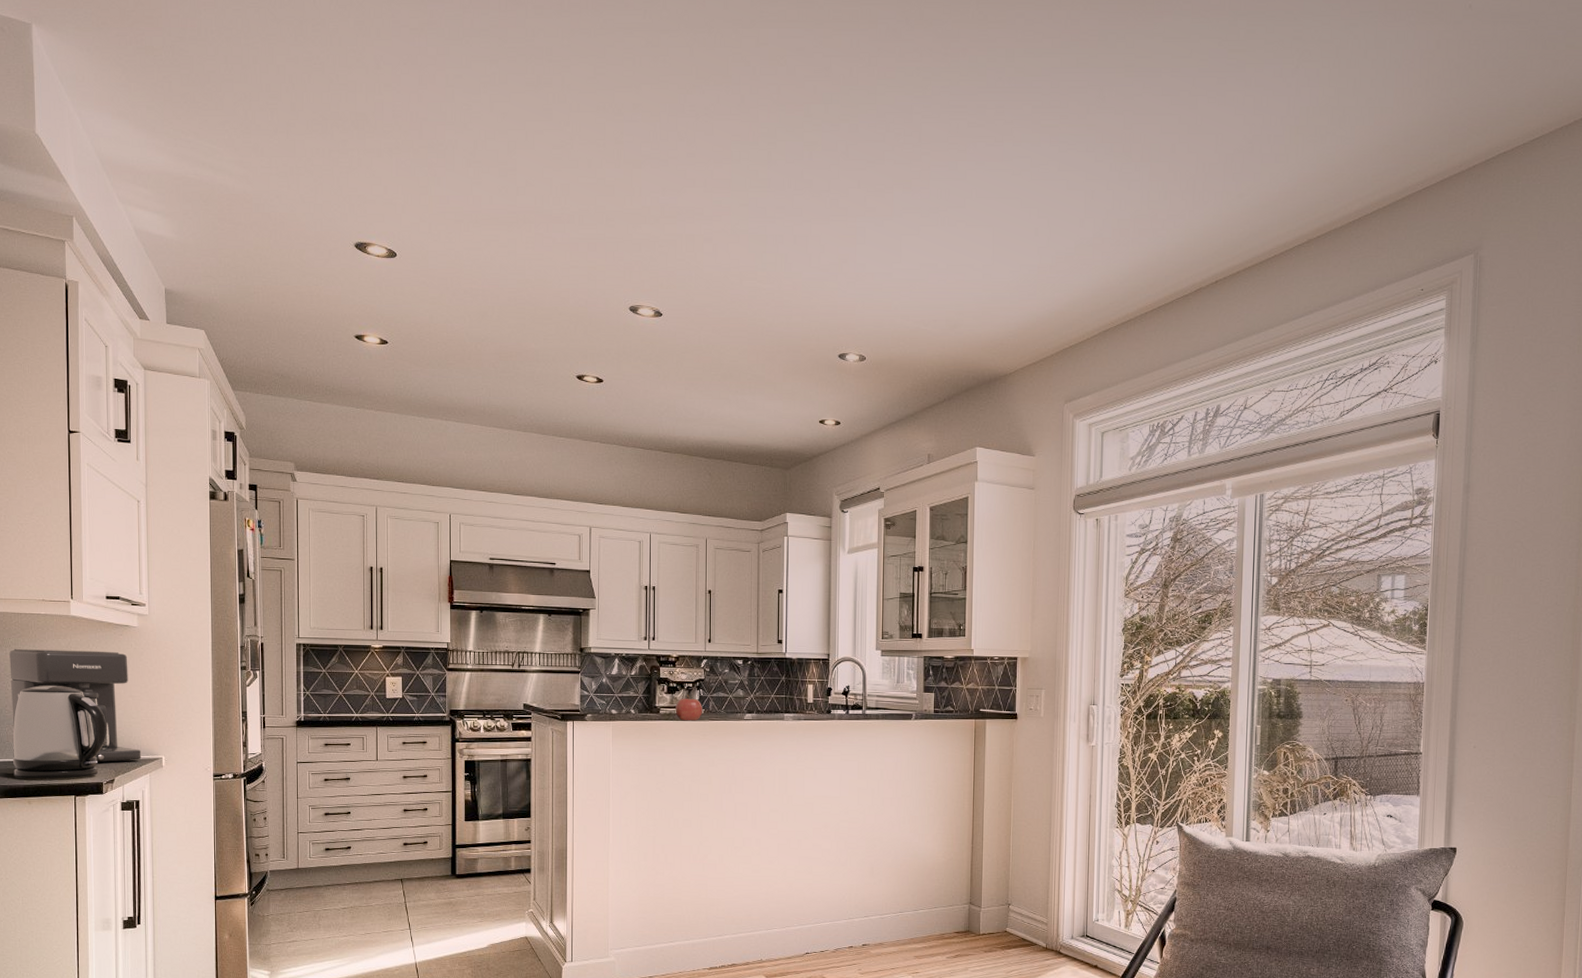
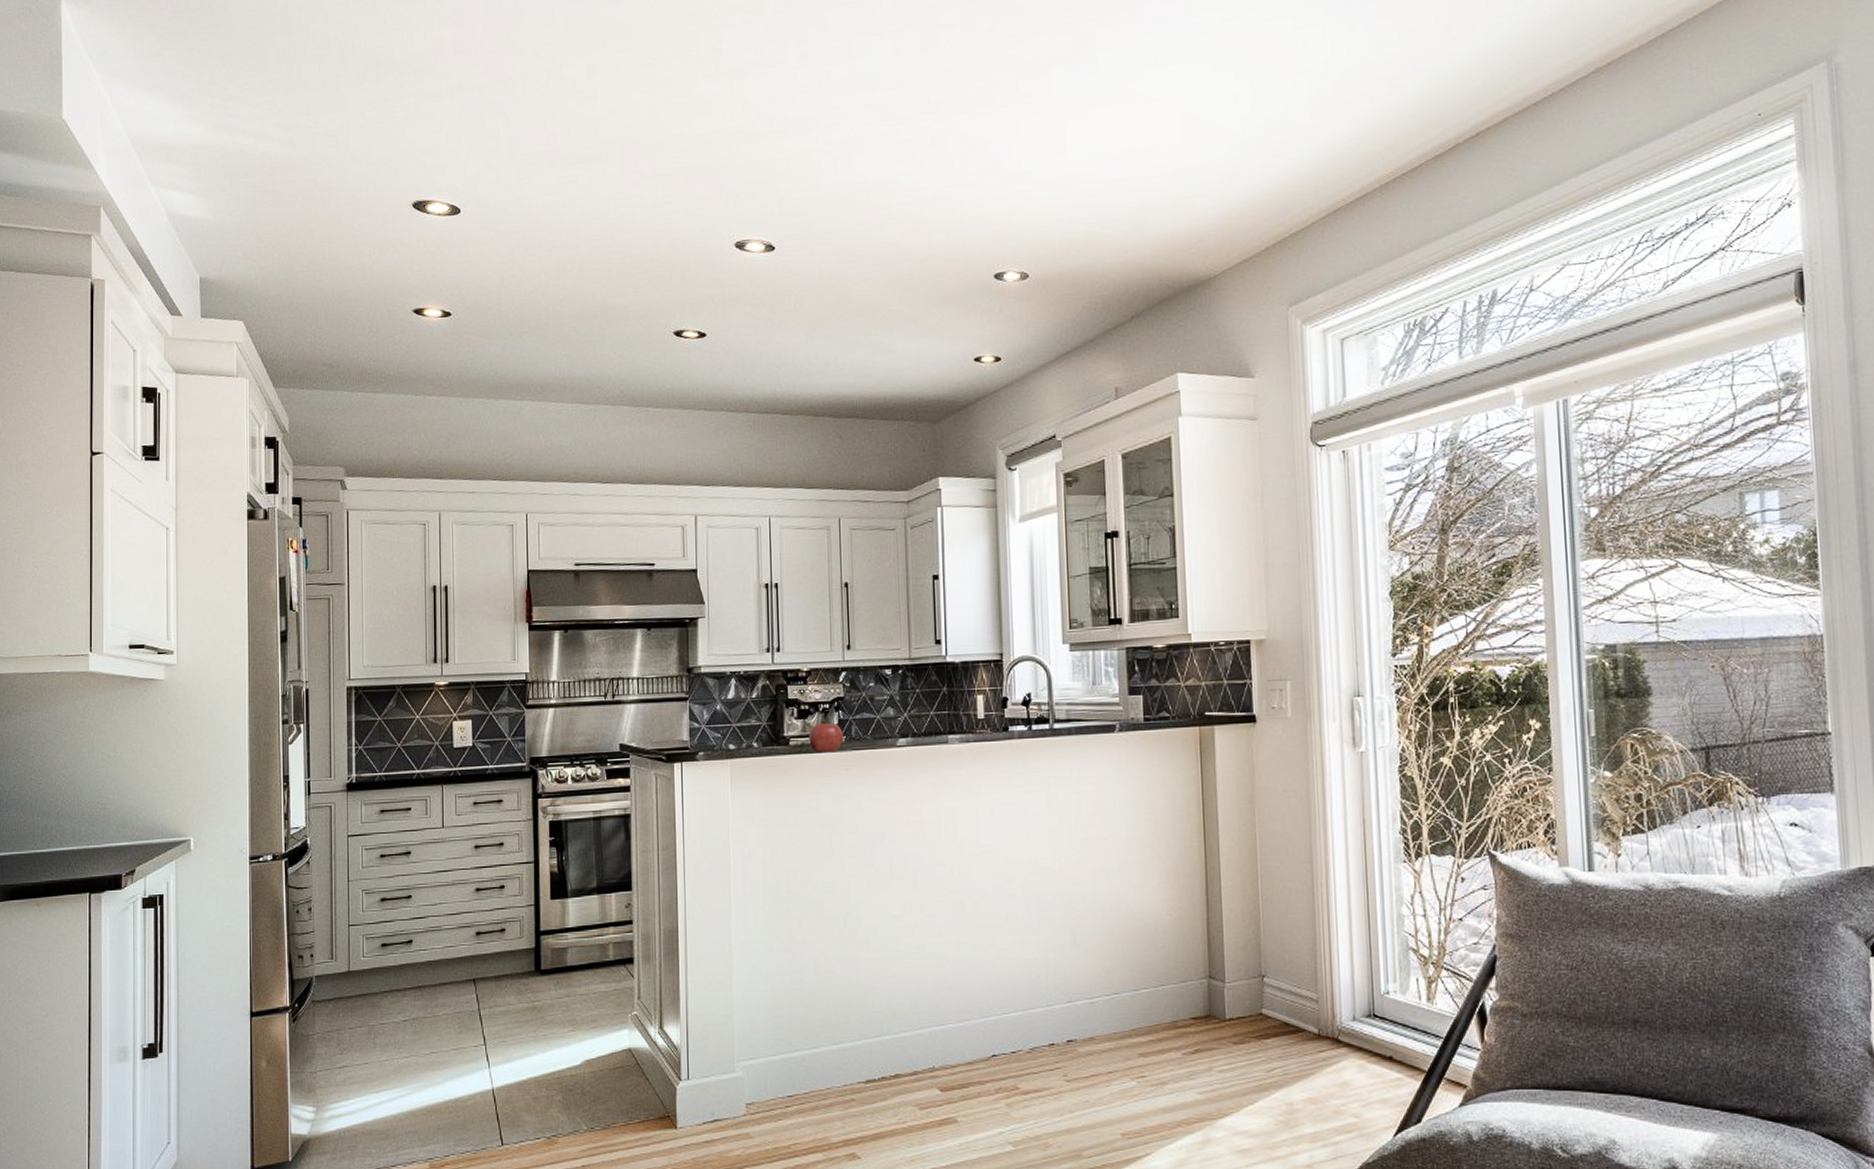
coffee maker: present [9,649,142,763] -> none [20,712,167,850]
kettle: present [13,685,107,780] -> none [21,758,128,875]

